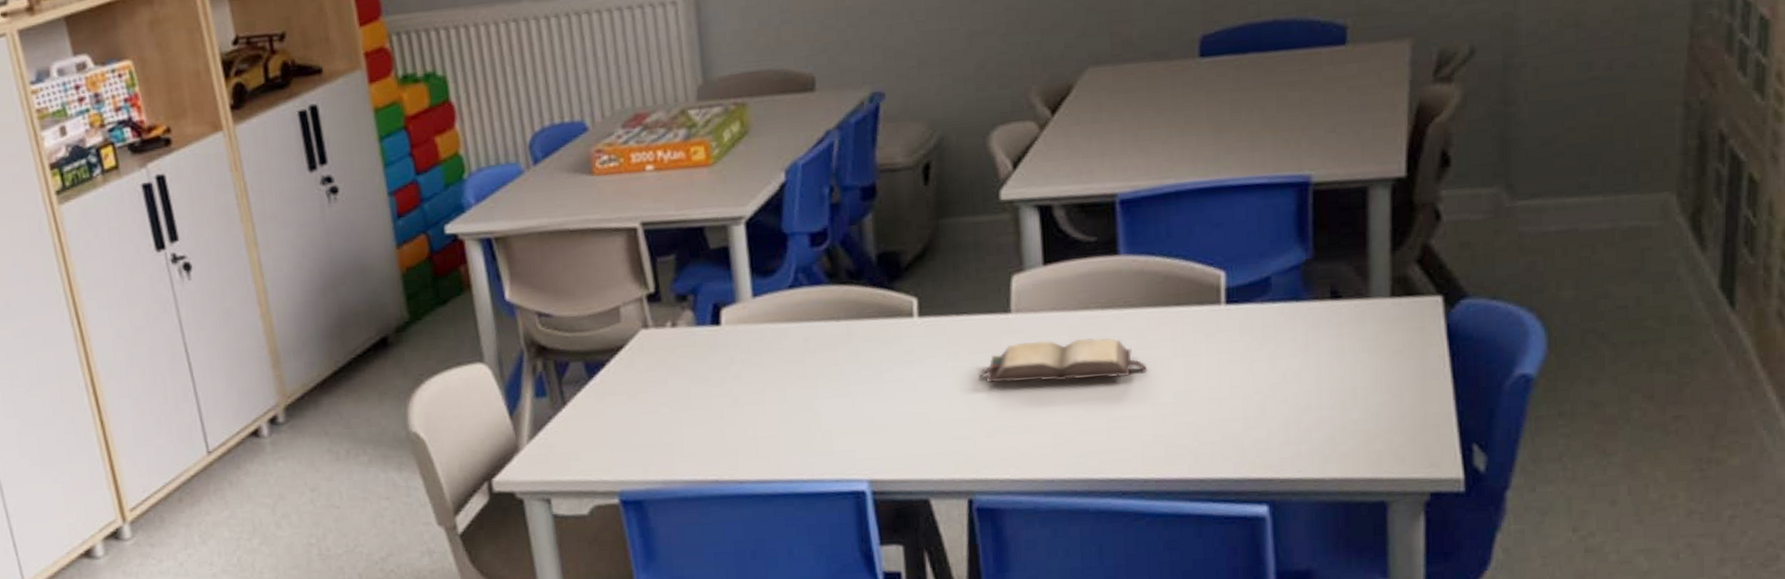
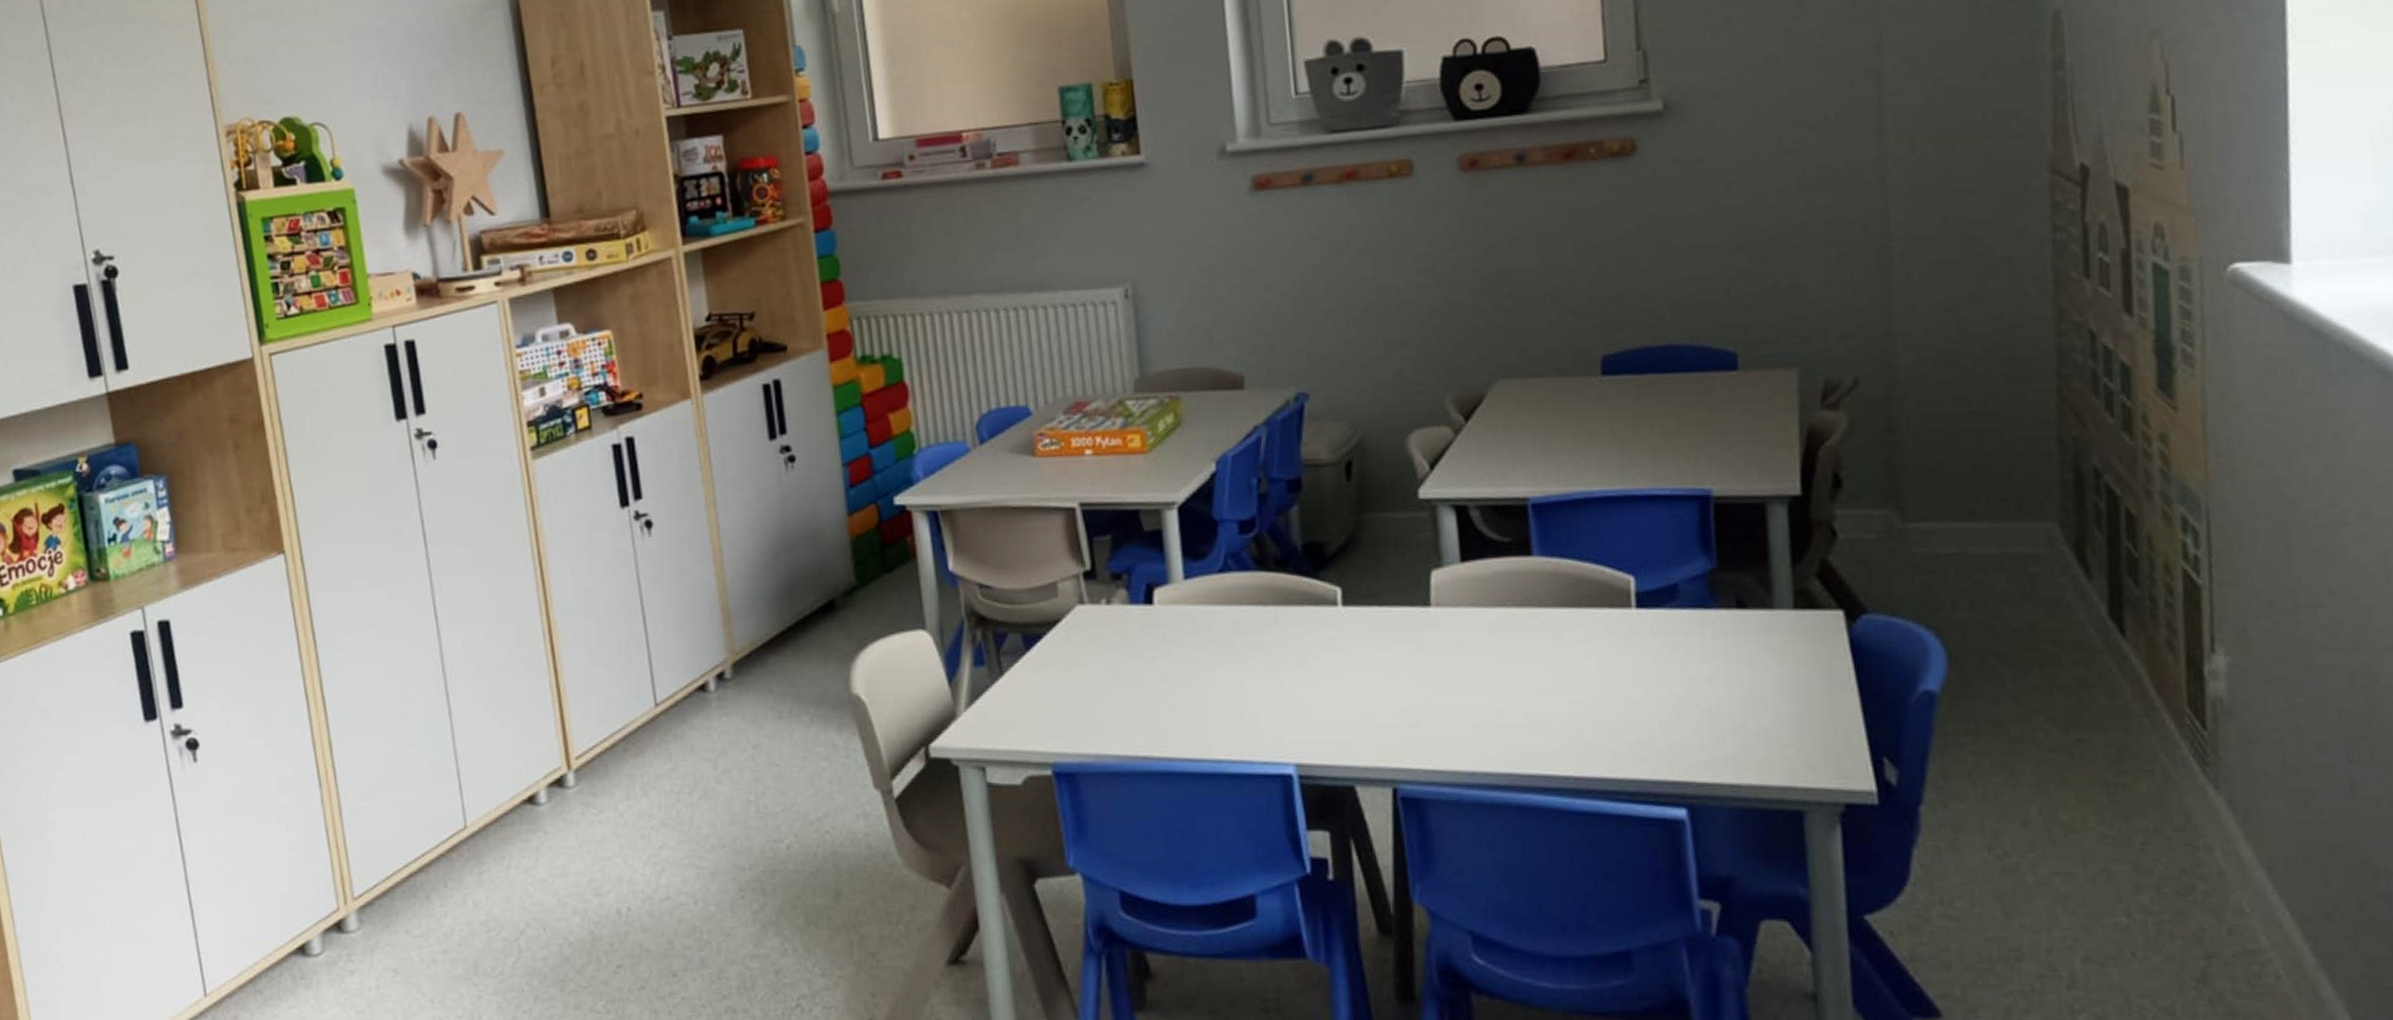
hardback book: present [979,338,1147,384] -> none [1401,634,1563,675]

